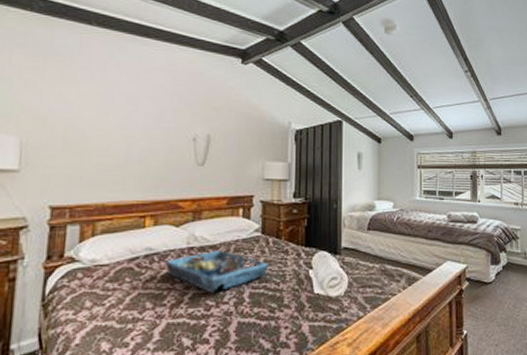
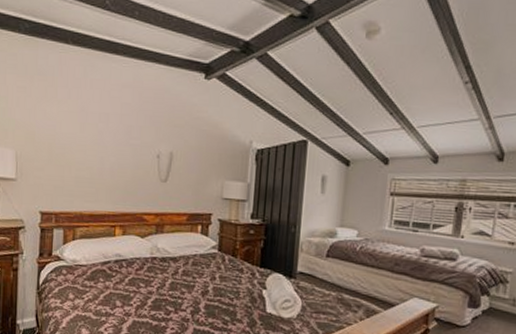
serving tray: present [165,251,269,294] -> none [132,262,224,301]

